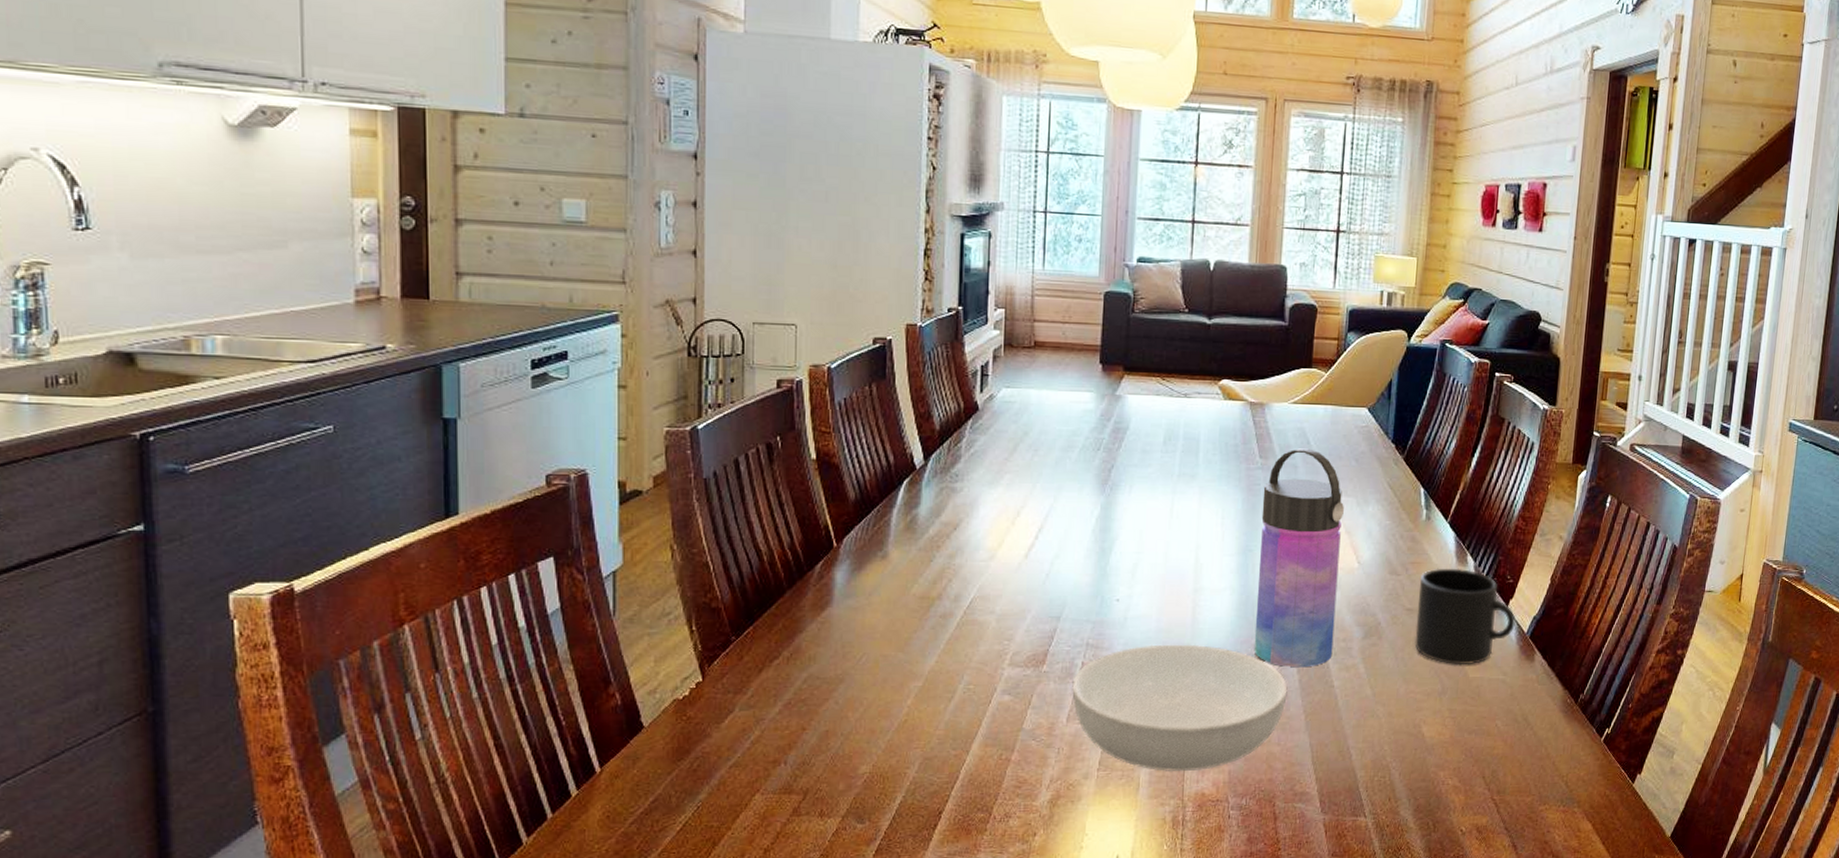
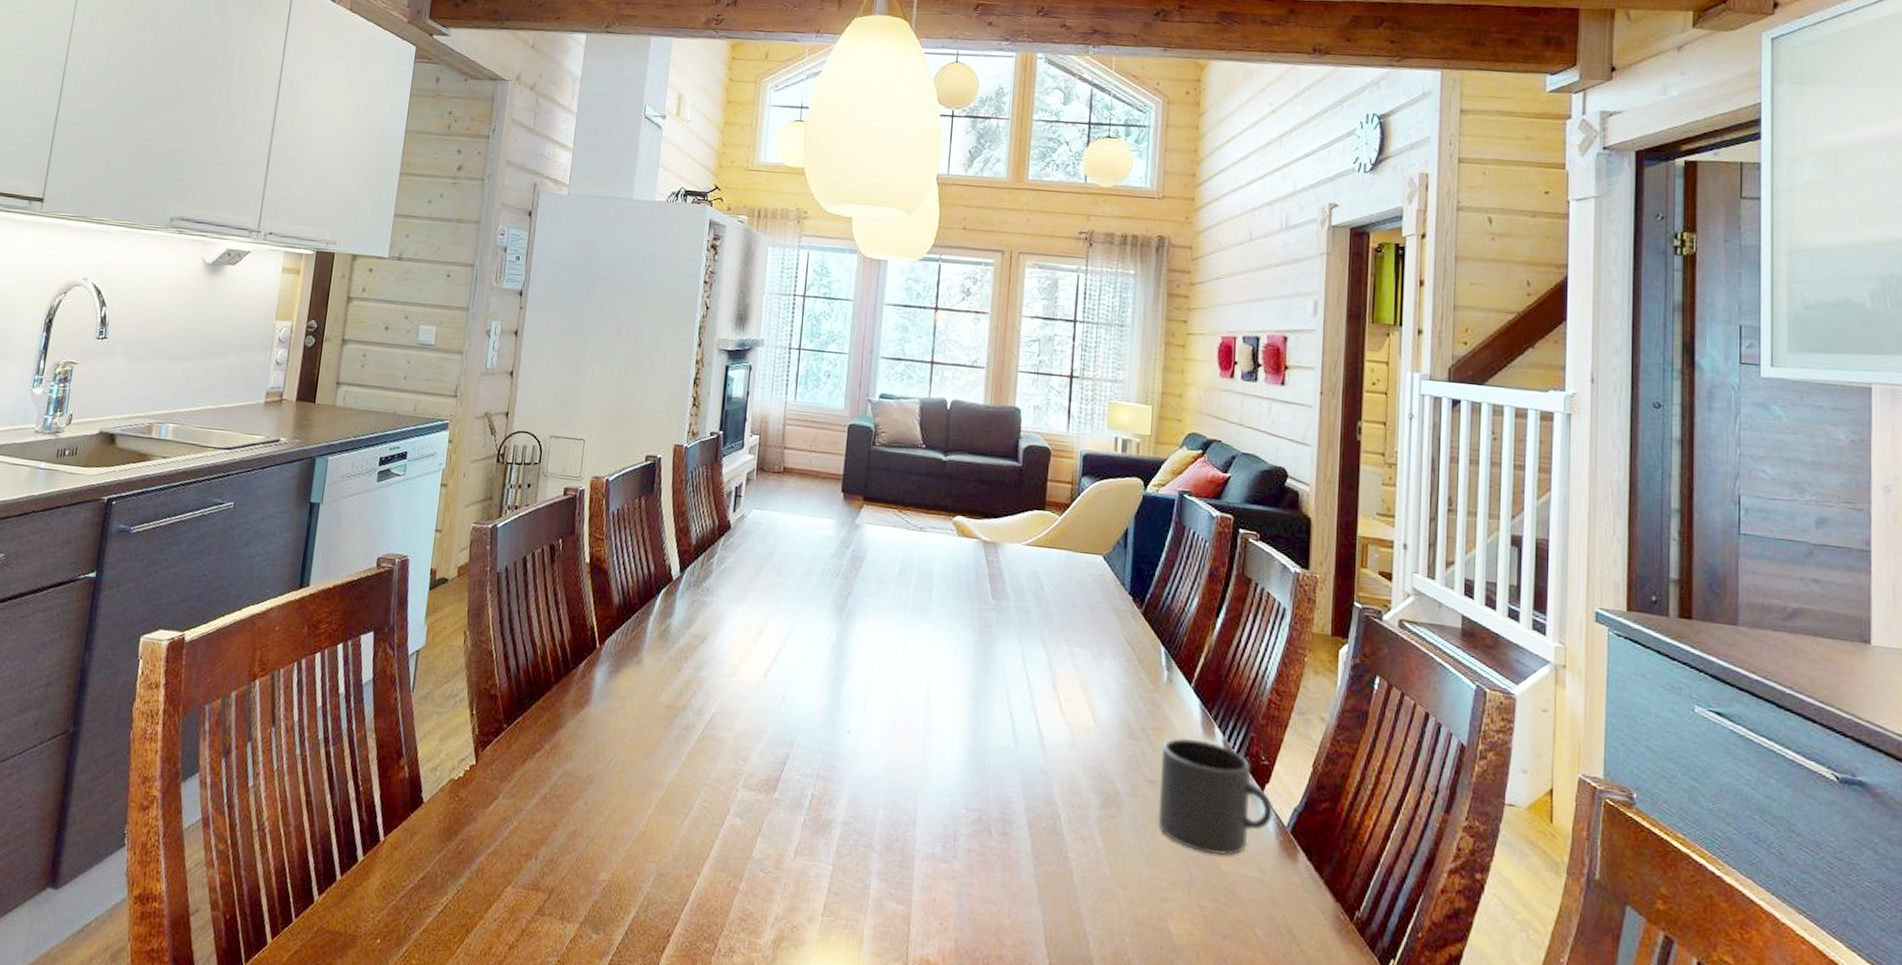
serving bowl: present [1072,644,1288,773] -> none [800,783,1019,934]
water bottle: present [1253,448,1344,668] -> none [983,592,1079,833]

